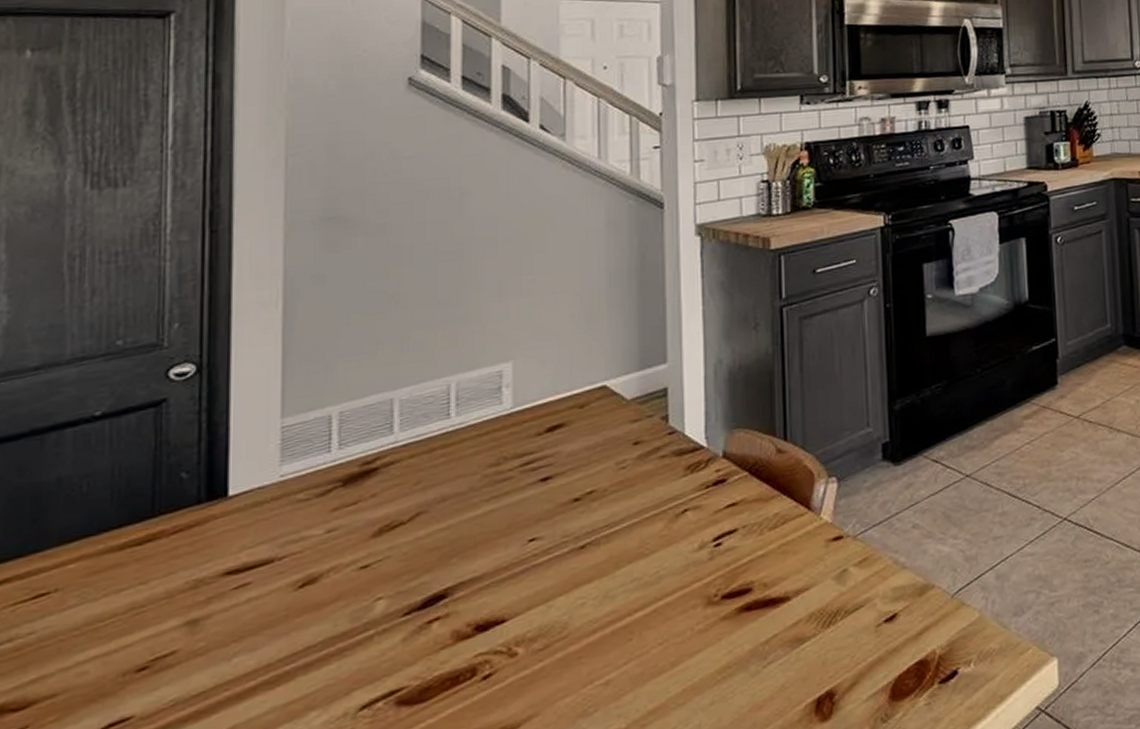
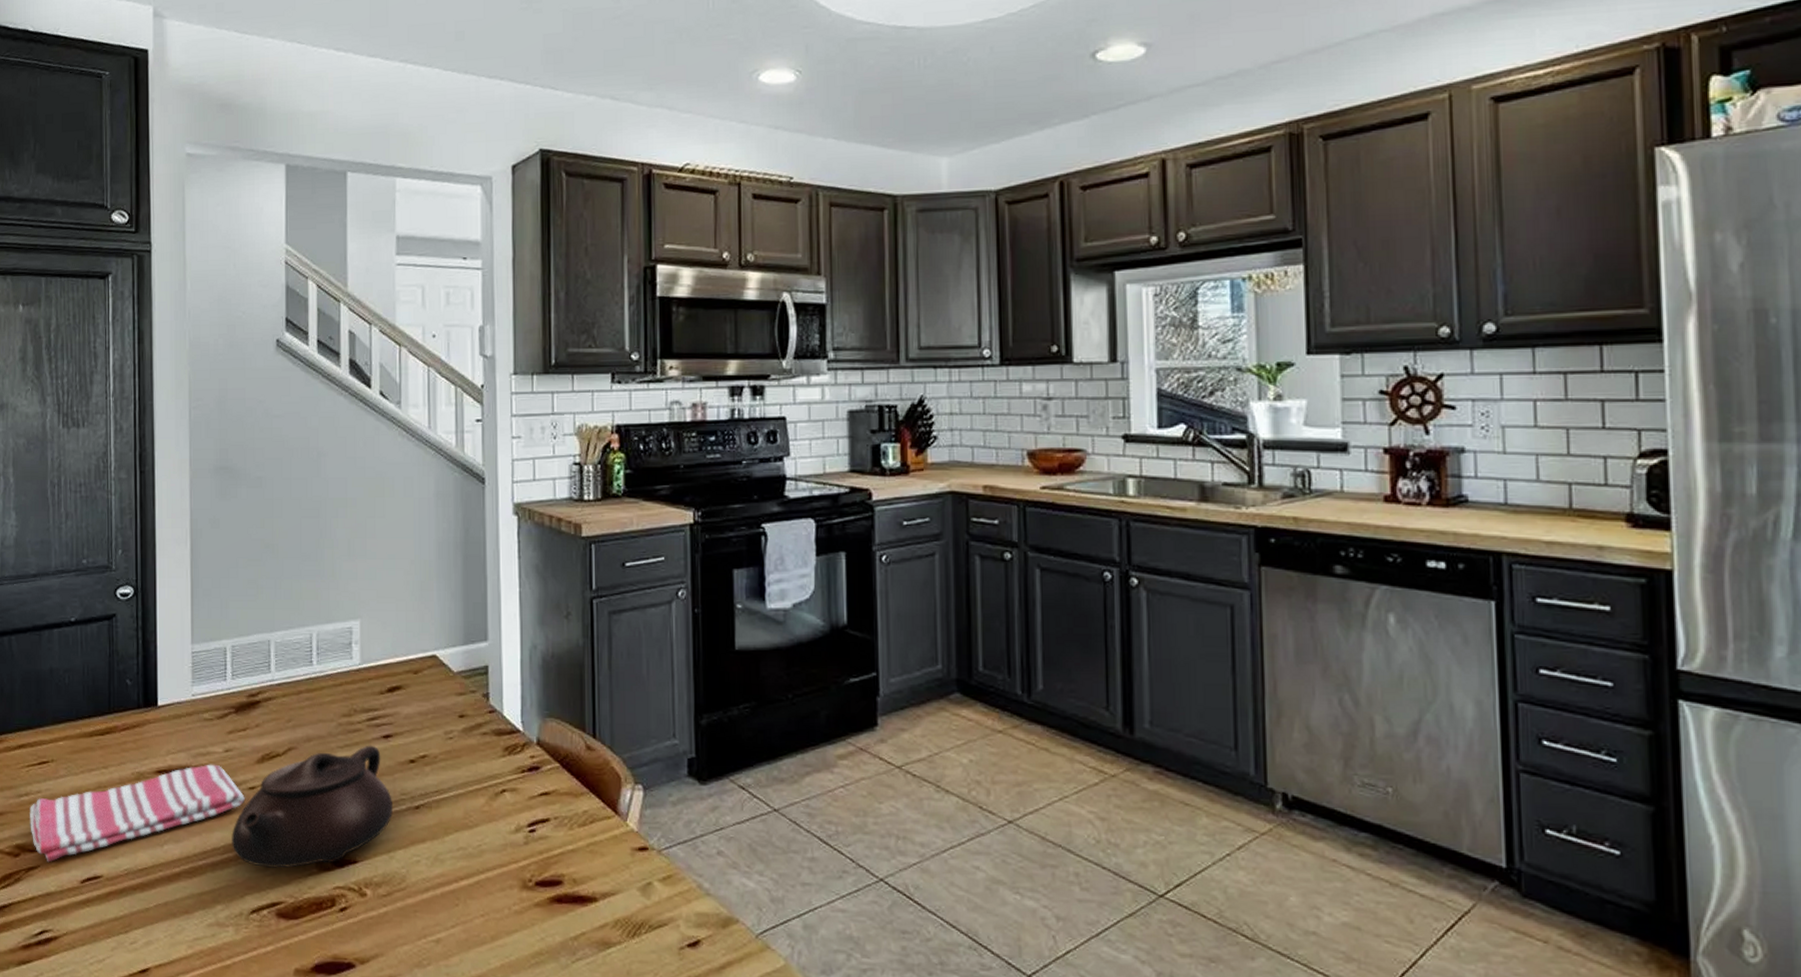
dish towel: none [12,549,354,719] -> present [29,764,245,863]
teapot: none [334,491,553,654] -> present [232,745,394,868]

